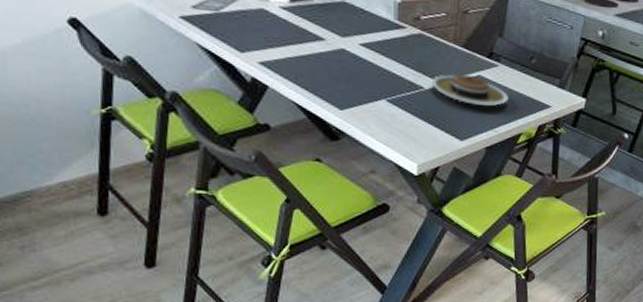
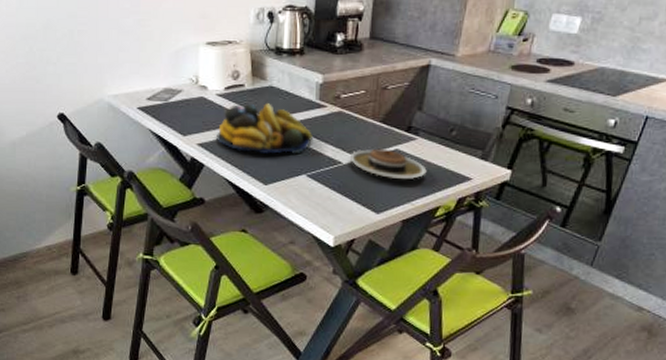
fruit bowl: none [282,19,392,76] -> present [216,103,312,154]

